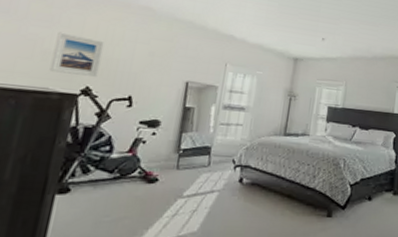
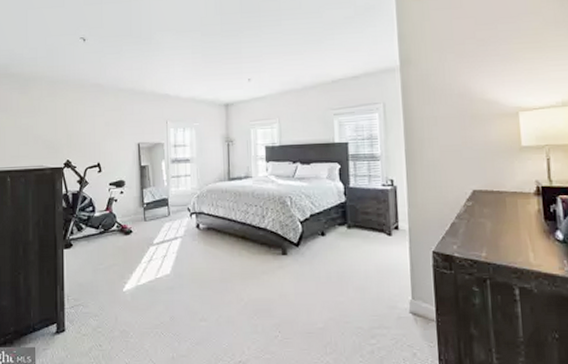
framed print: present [49,32,105,78] -> none [40,118,73,152]

